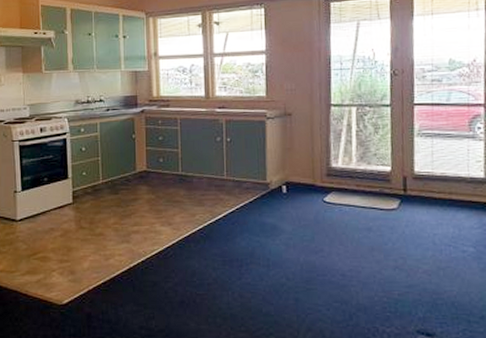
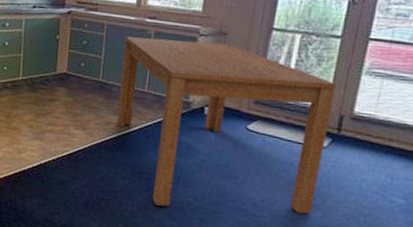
dining table: none [198,123,396,292] -> present [116,36,336,215]

